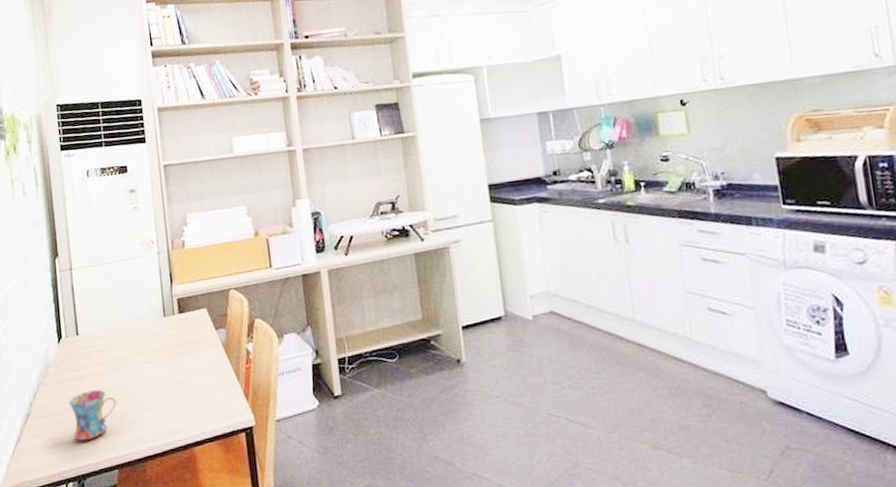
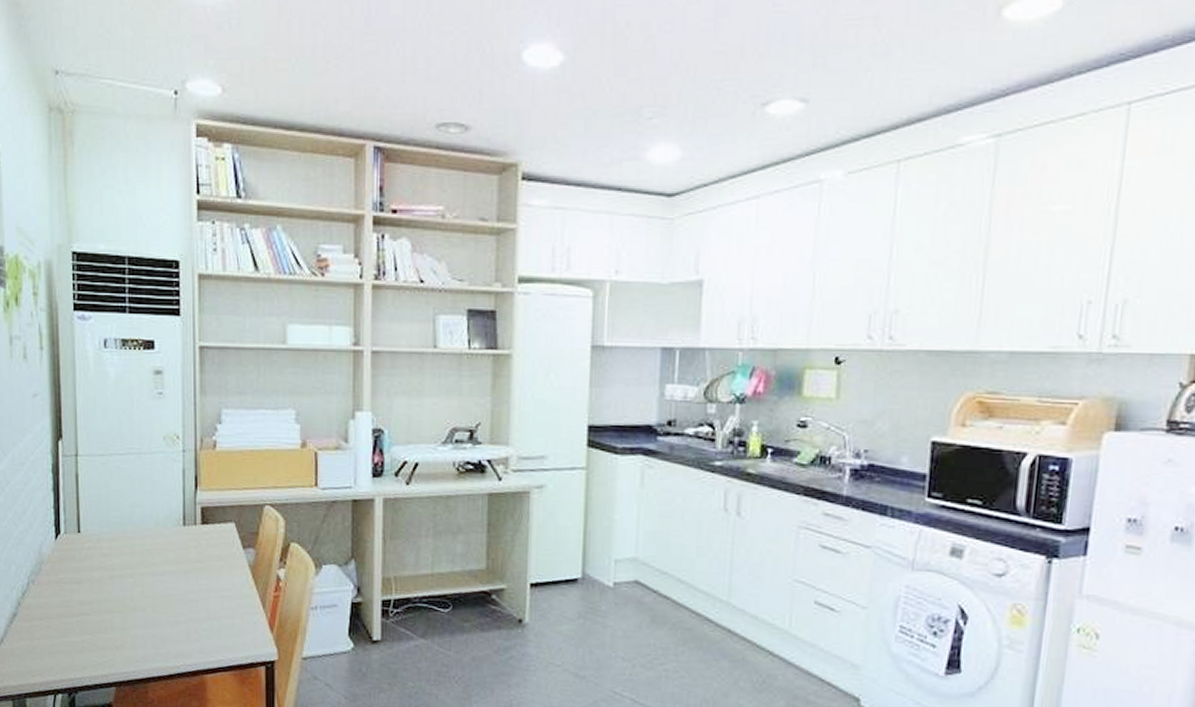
mug: present [69,389,116,441] -> none [63,596,119,652]

